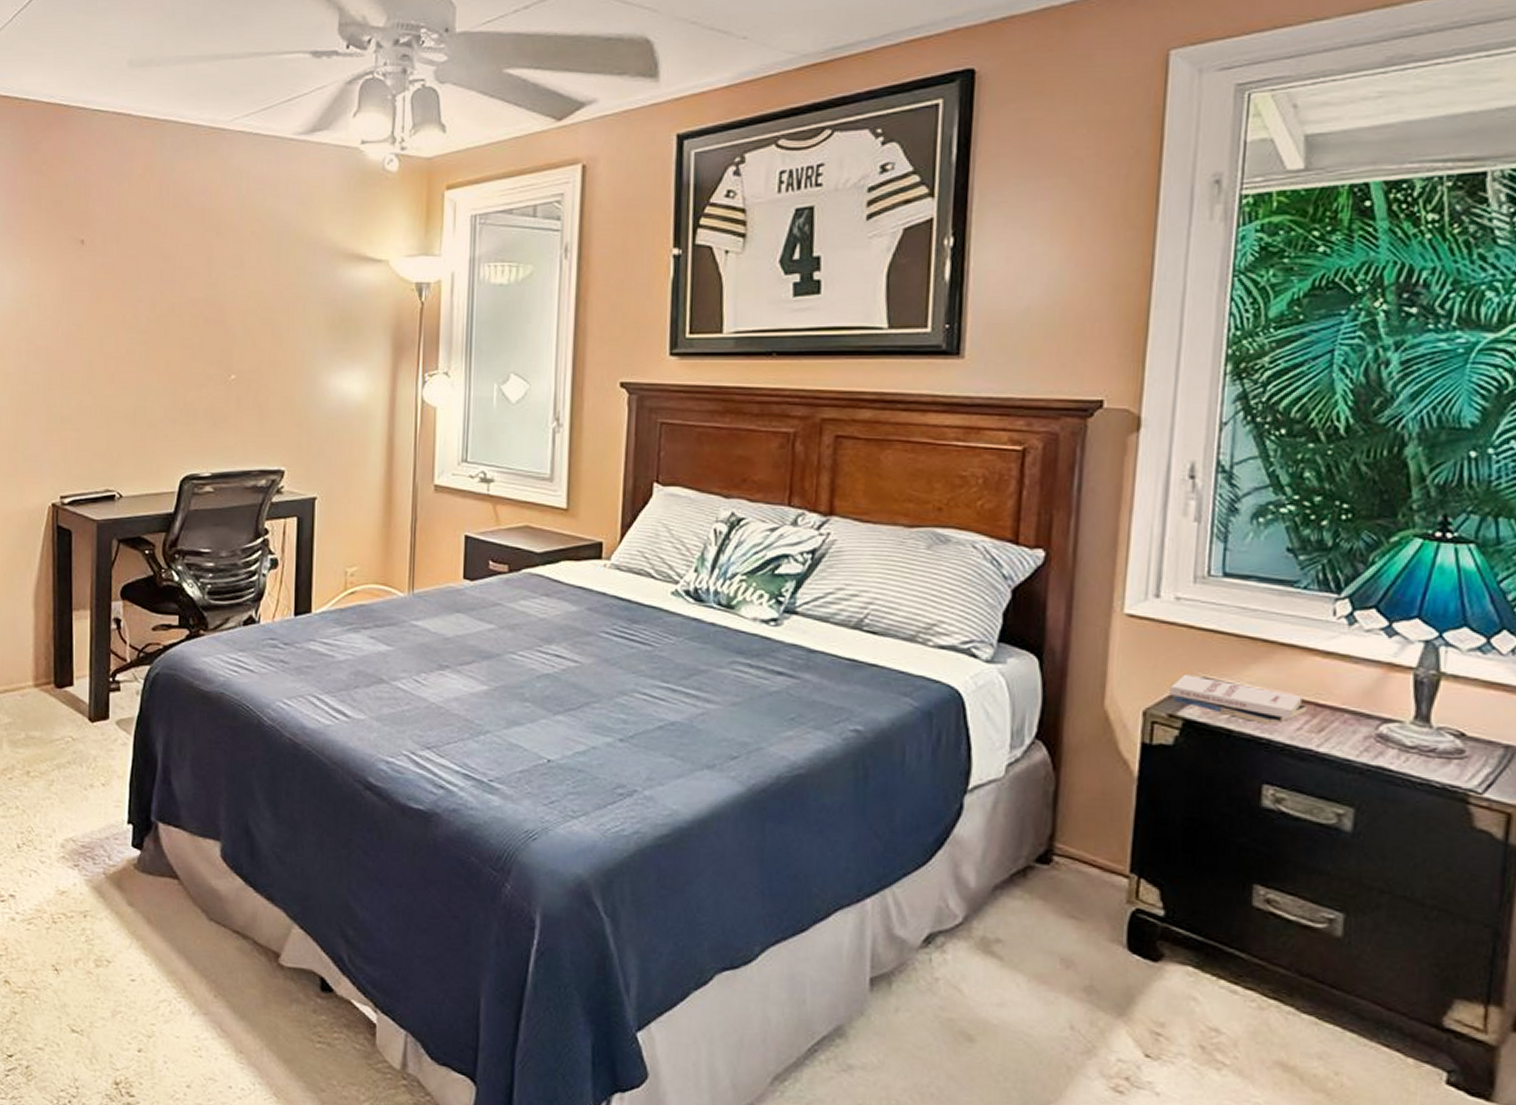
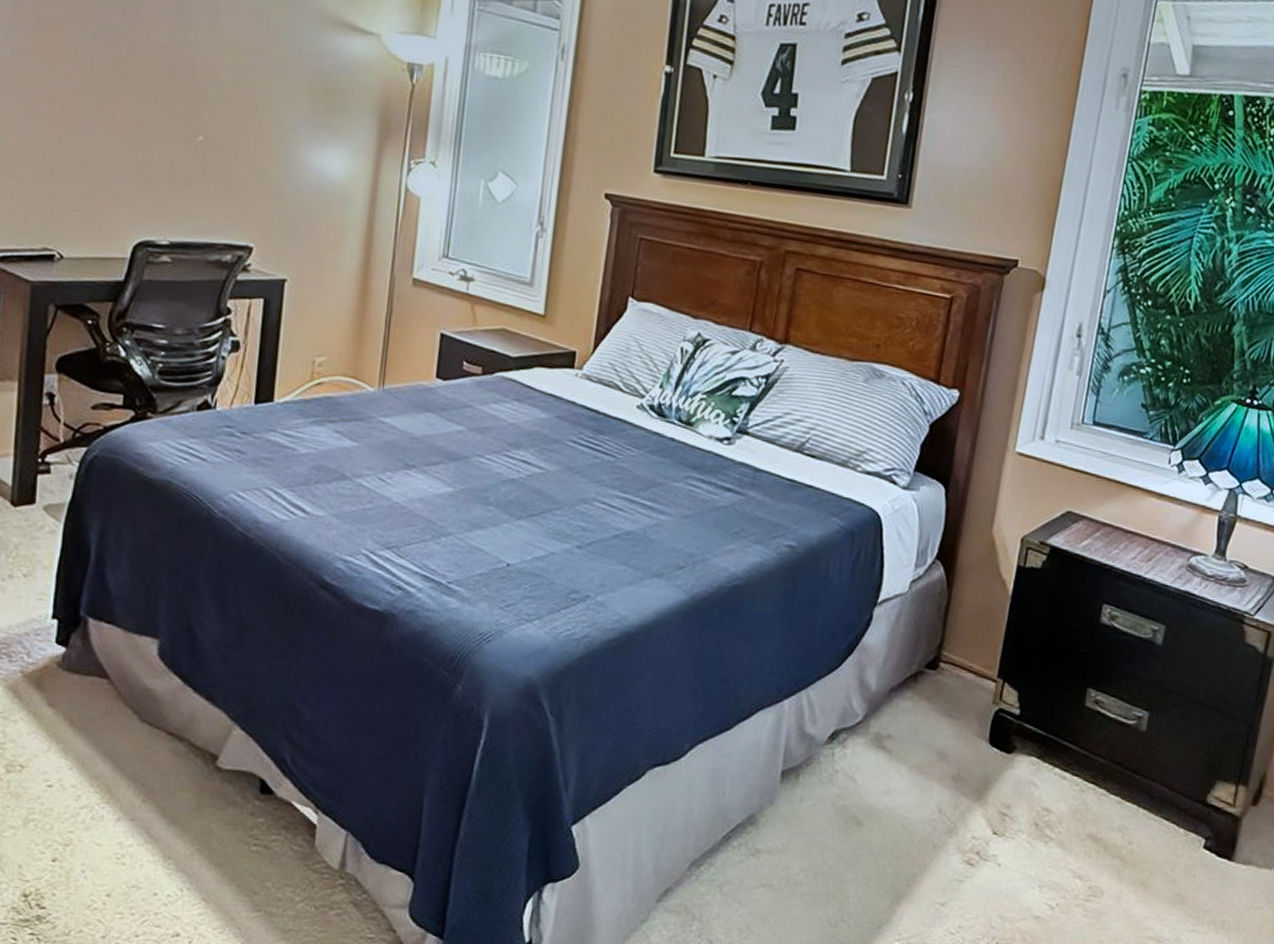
books: present [1169,673,1307,726] -> none [1042,507,1141,555]

